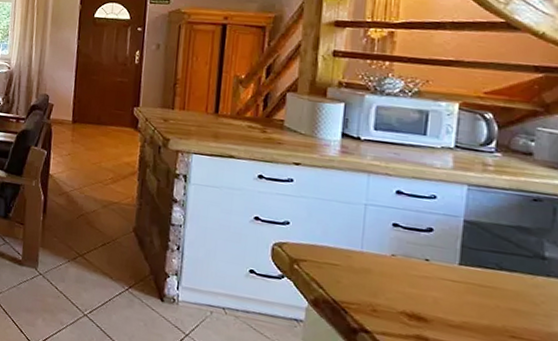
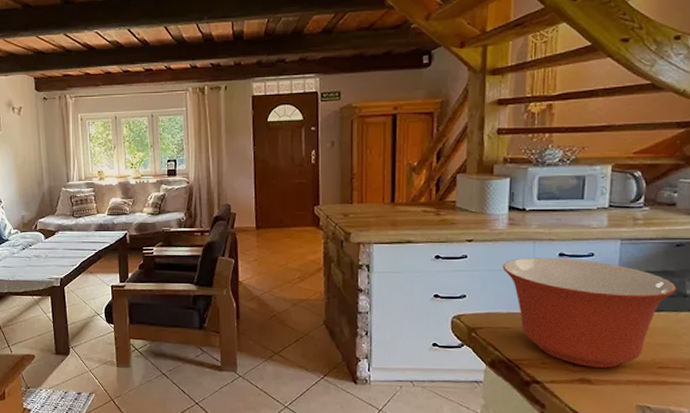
mixing bowl: none [331,190,534,329] -> present [502,257,677,368]

